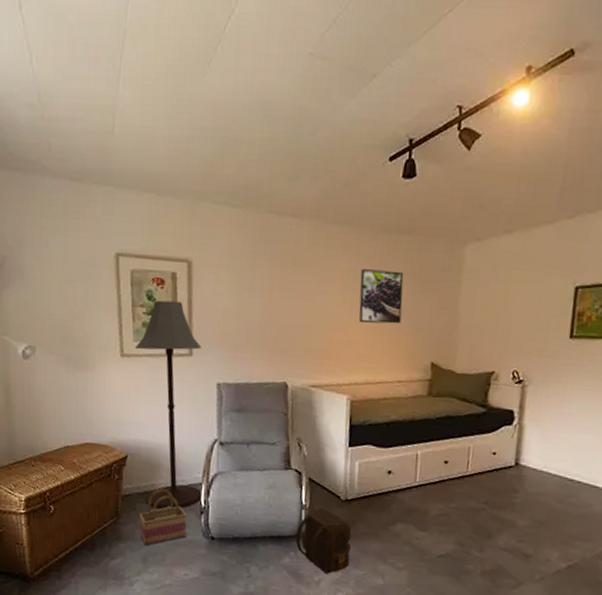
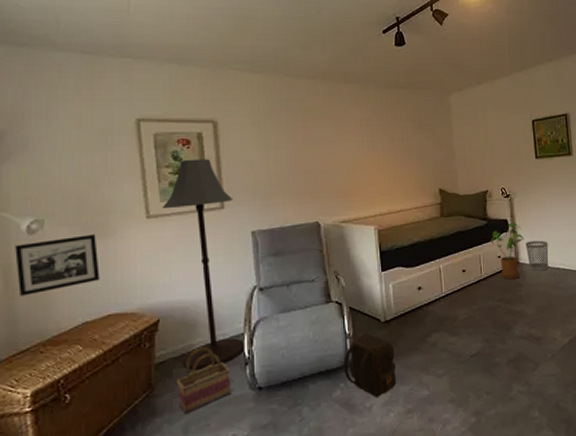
picture frame: none [13,365,79,414] -> present [15,234,100,296]
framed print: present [359,269,404,324] -> none [372,118,410,163]
house plant: none [487,414,532,483] -> present [491,222,524,280]
wastebasket: none [531,440,565,480] -> present [526,240,549,272]

